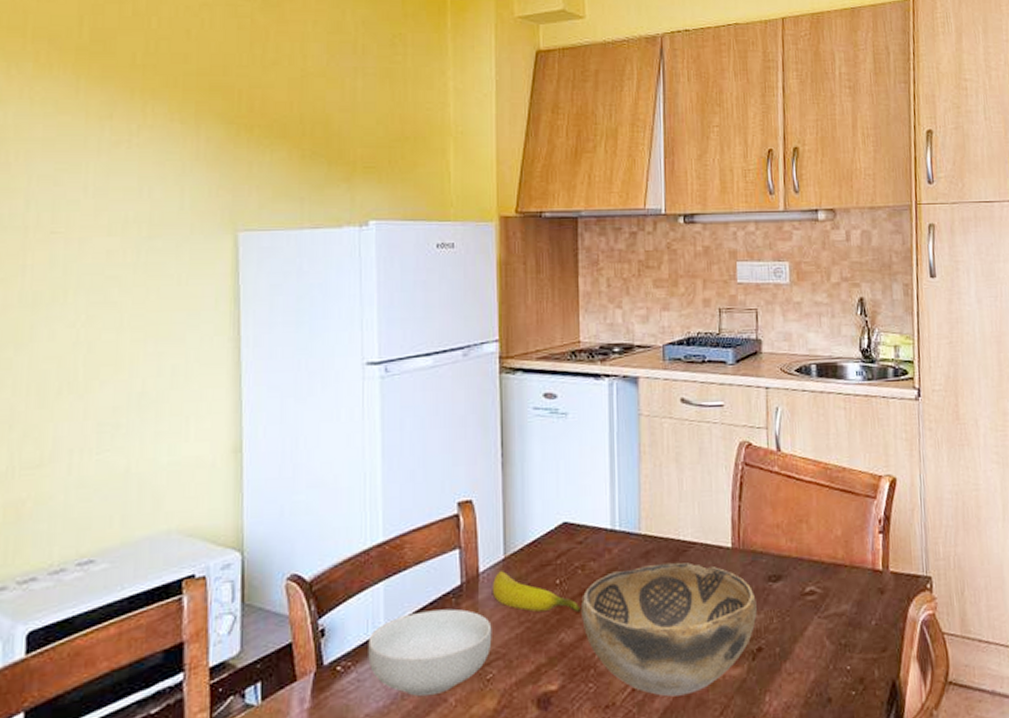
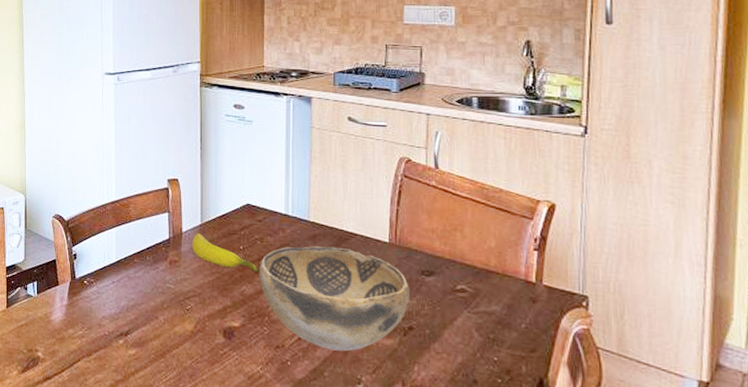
cereal bowl: present [368,608,492,697] -> none [105,253,191,313]

